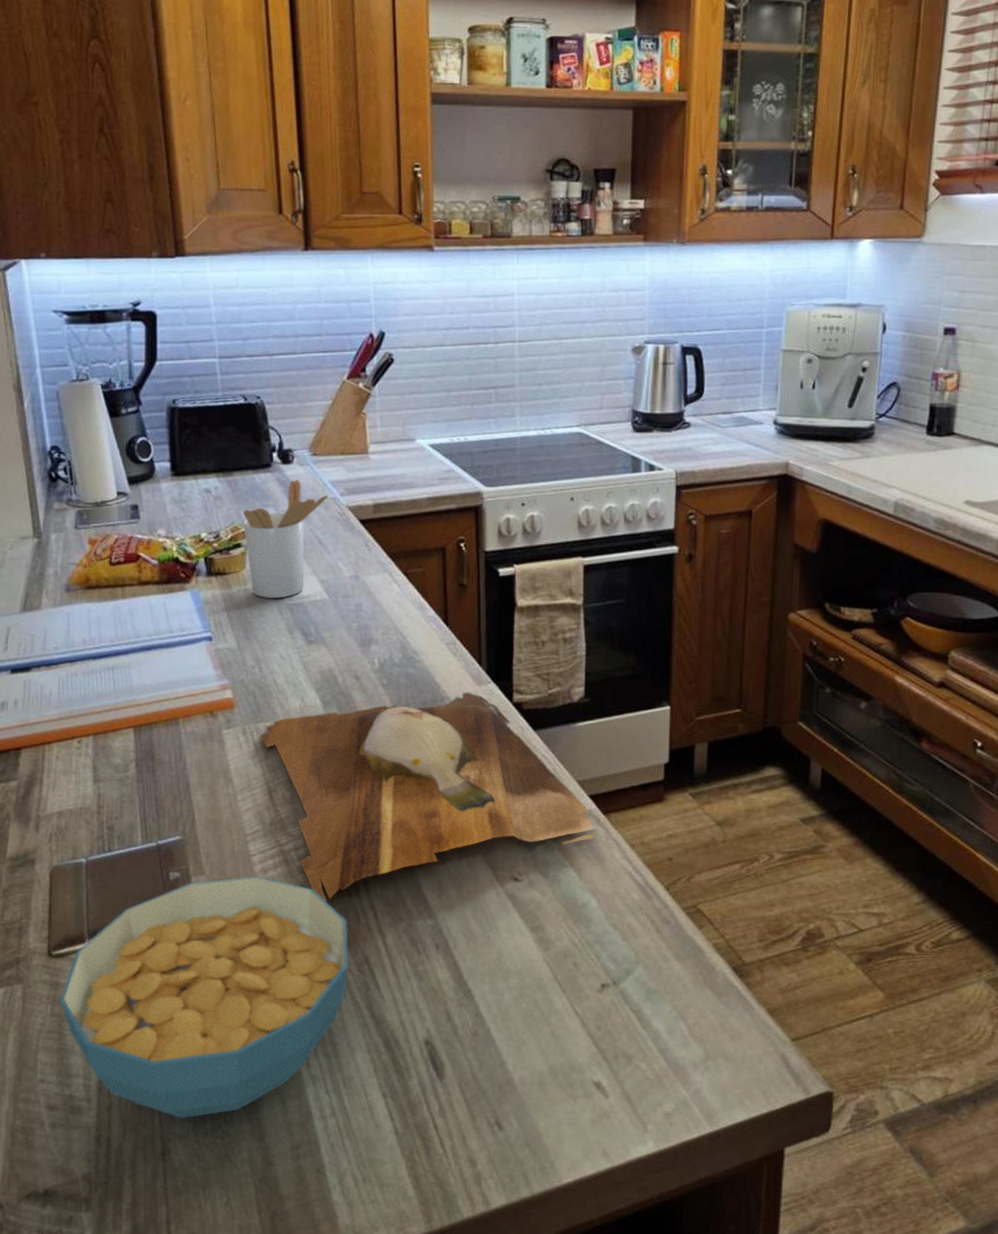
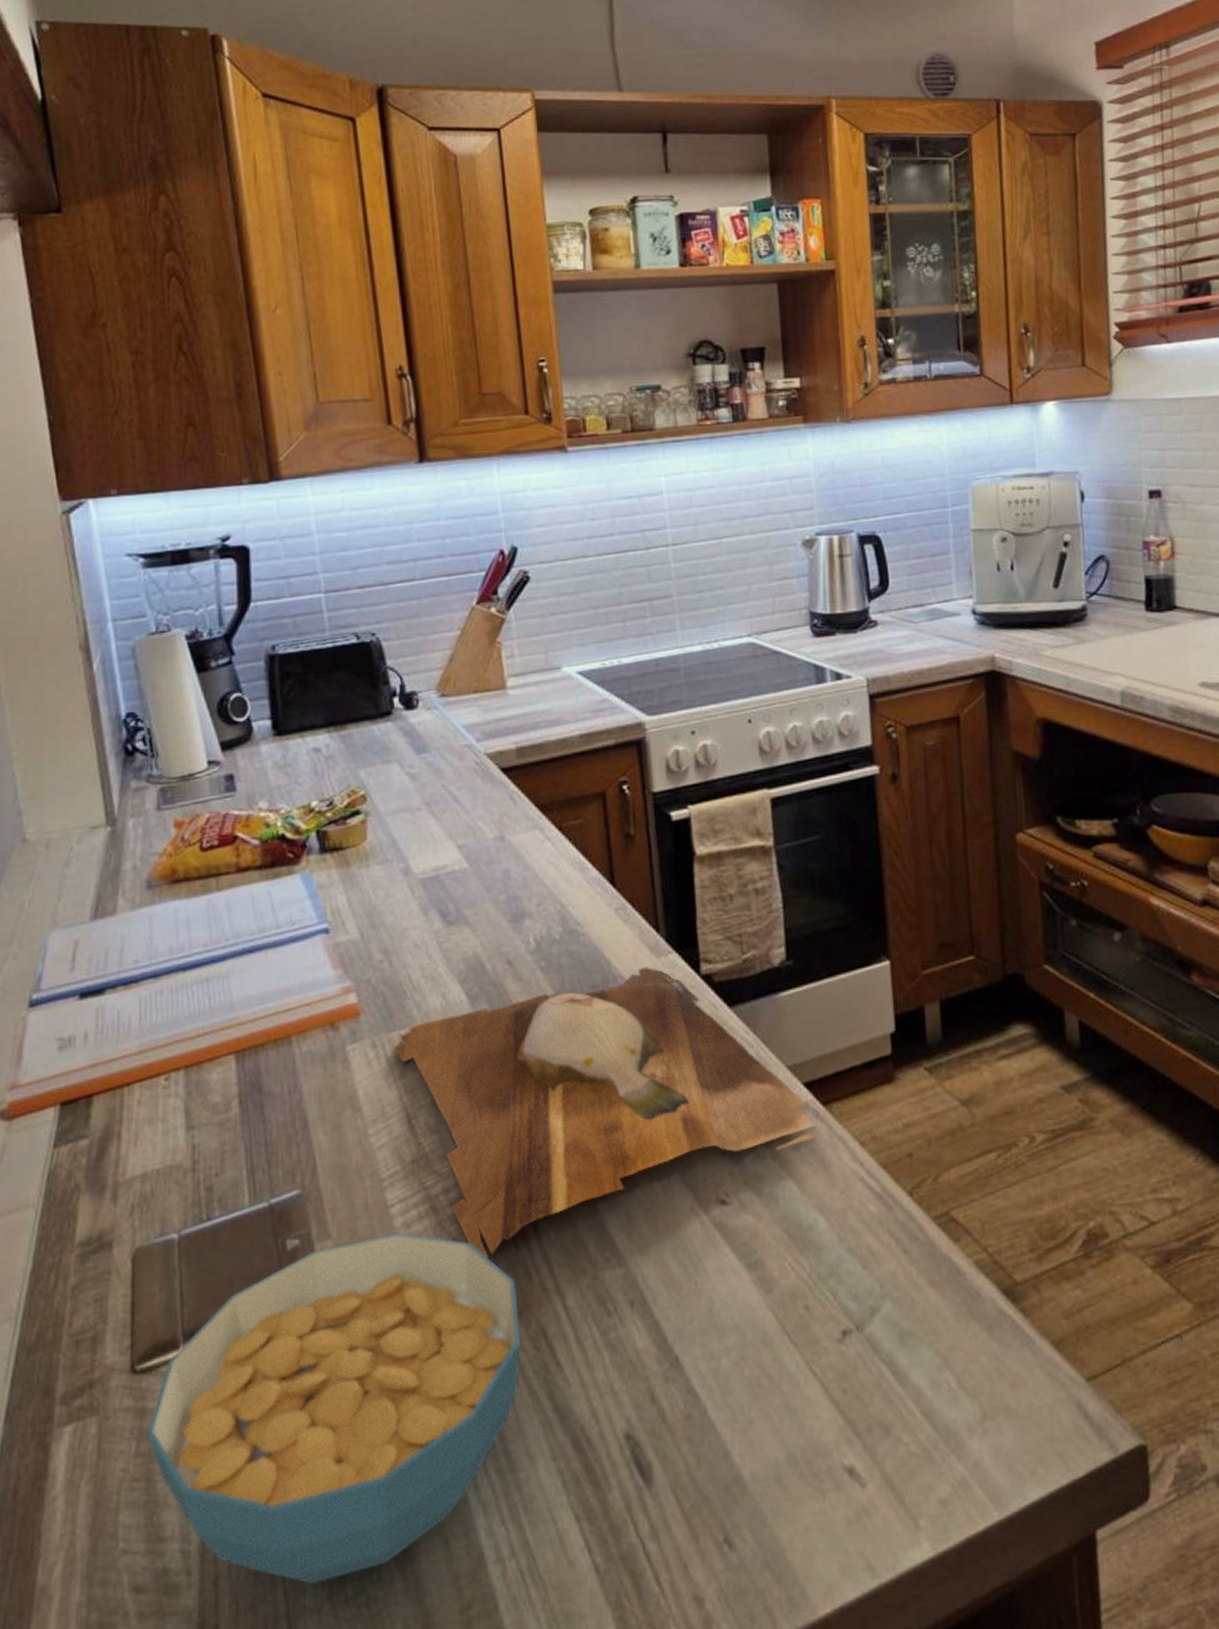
utensil holder: present [242,480,328,599] -> none [360,727,462,875]

